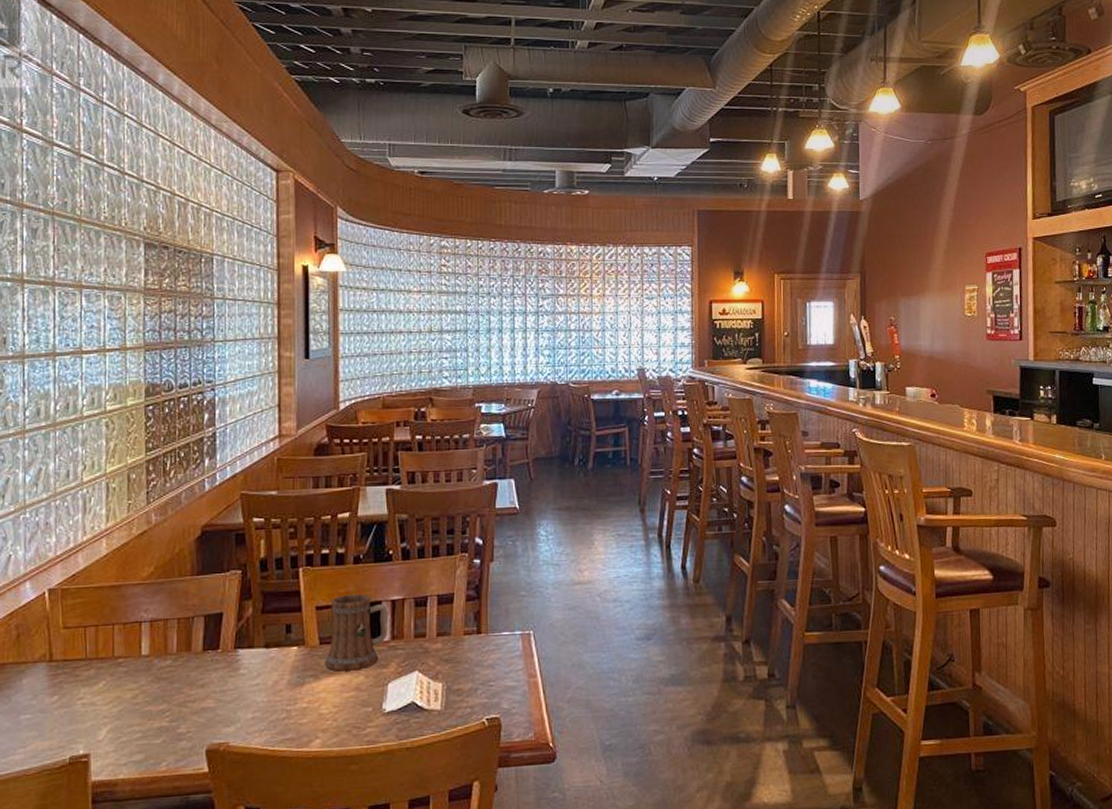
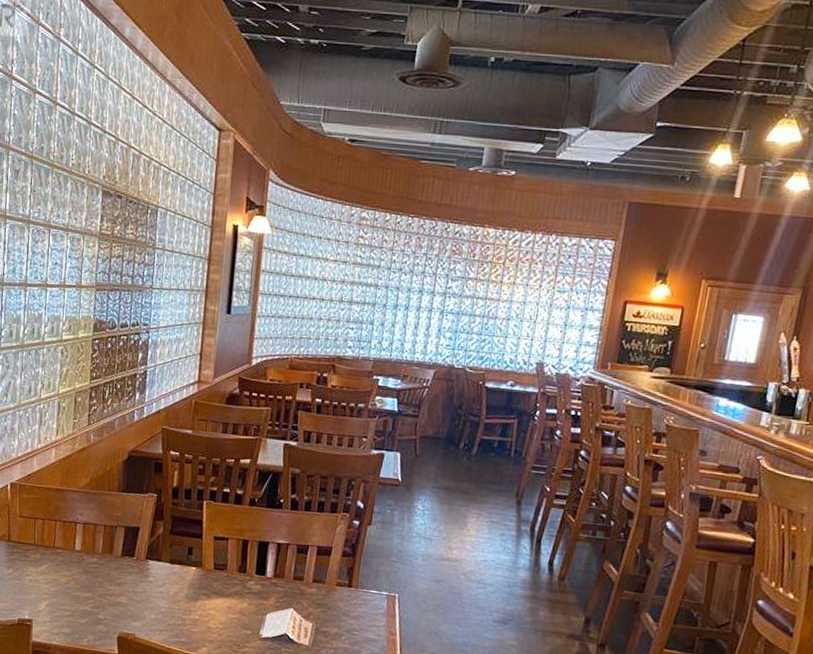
beer mug: present [325,593,389,672] -> none [217,530,274,597]

